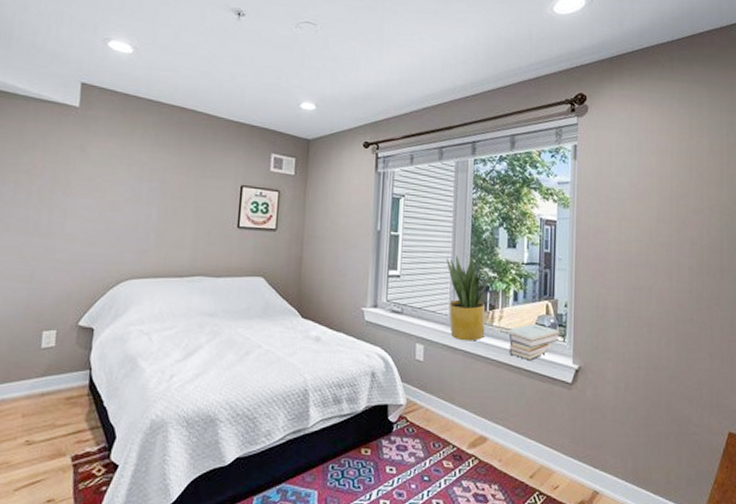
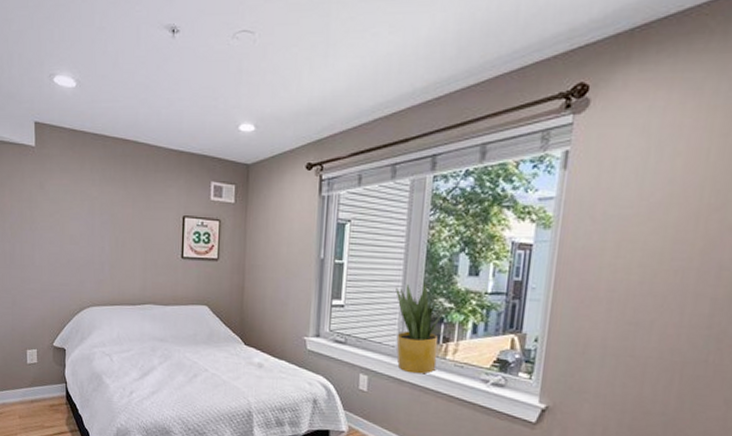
books: present [506,323,560,361] -> none [460,357,525,397]

